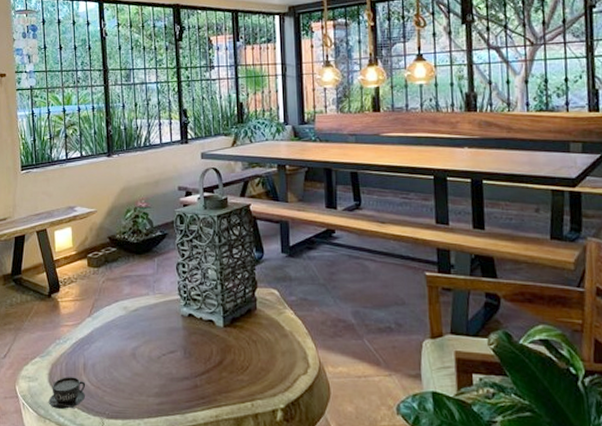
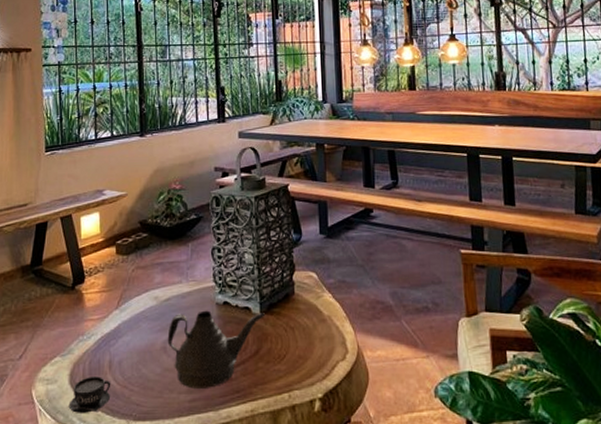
teapot: none [136,321,228,393] -> present [167,310,265,389]

